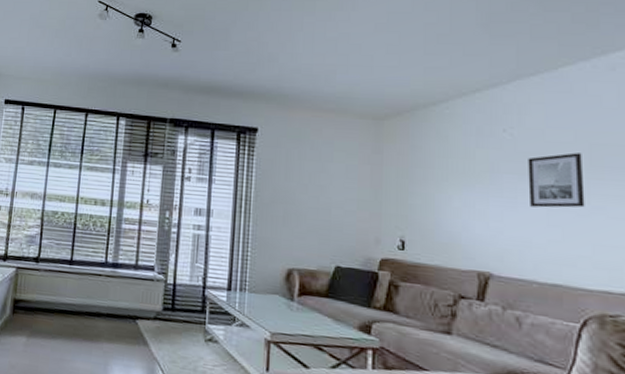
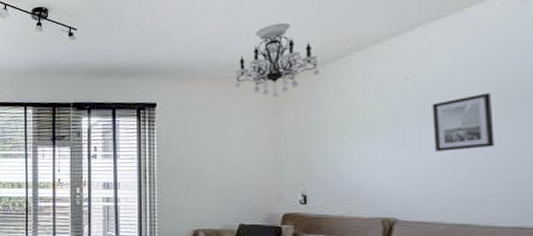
chandelier: none [338,60,423,135] -> present [234,22,320,97]

